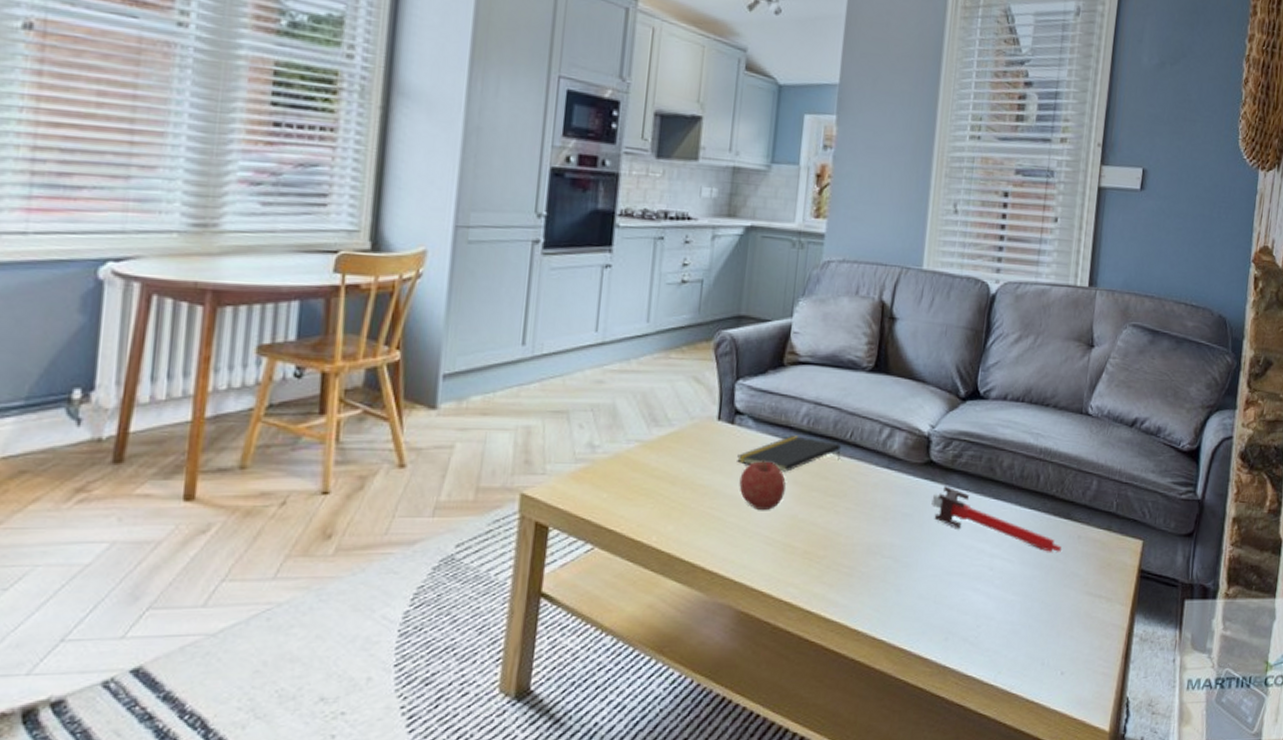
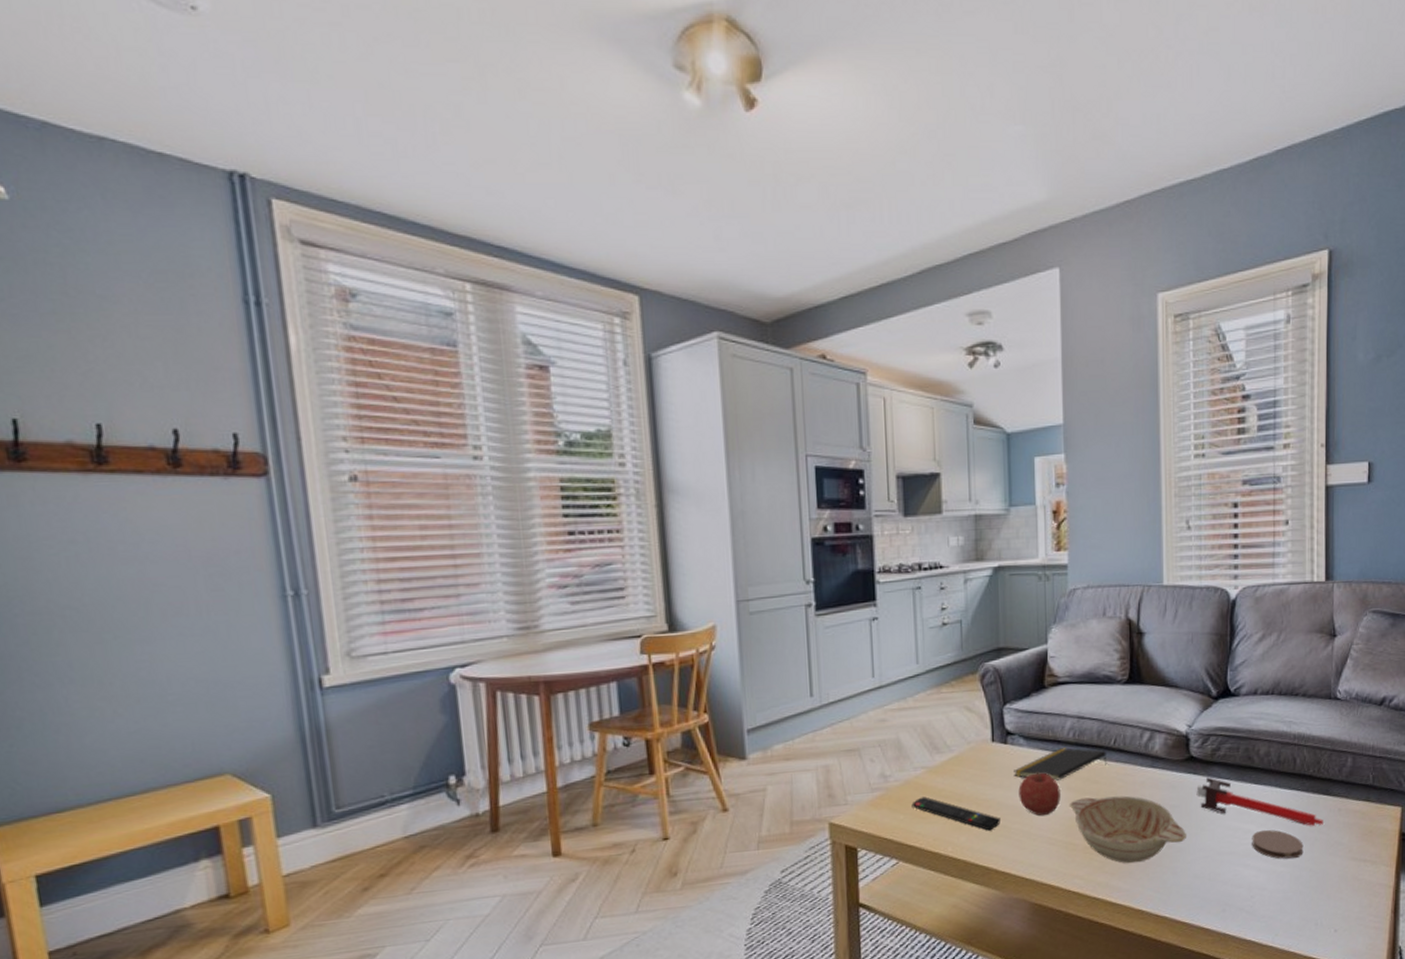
remote control: none [618,474,715,522] -> present [911,796,1000,831]
decorative bowl: none [792,495,917,575] -> present [1069,795,1188,864]
coaster: none [984,551,1038,586] -> present [1252,829,1304,859]

